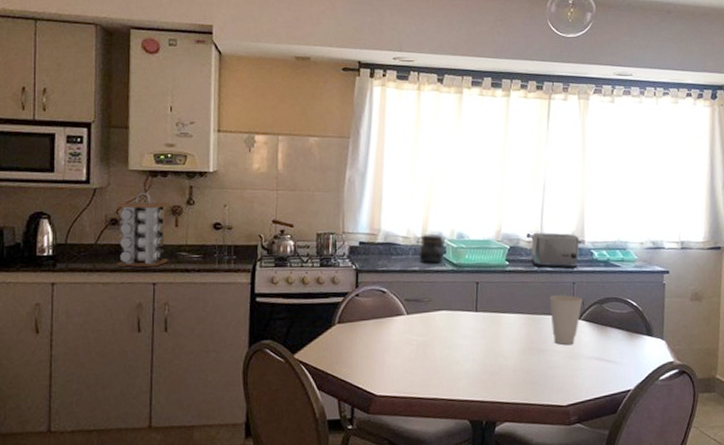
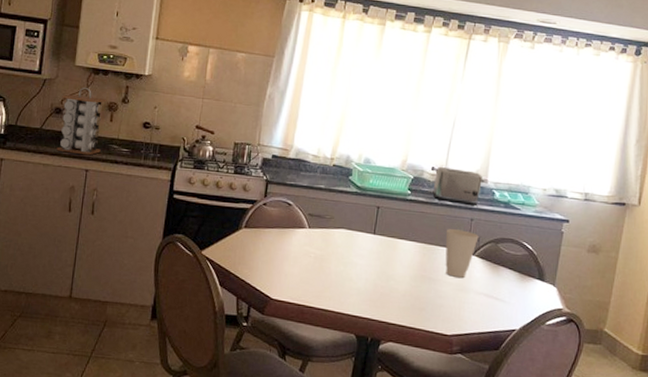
jar: present [416,233,446,263] -> none [325,155,353,183]

